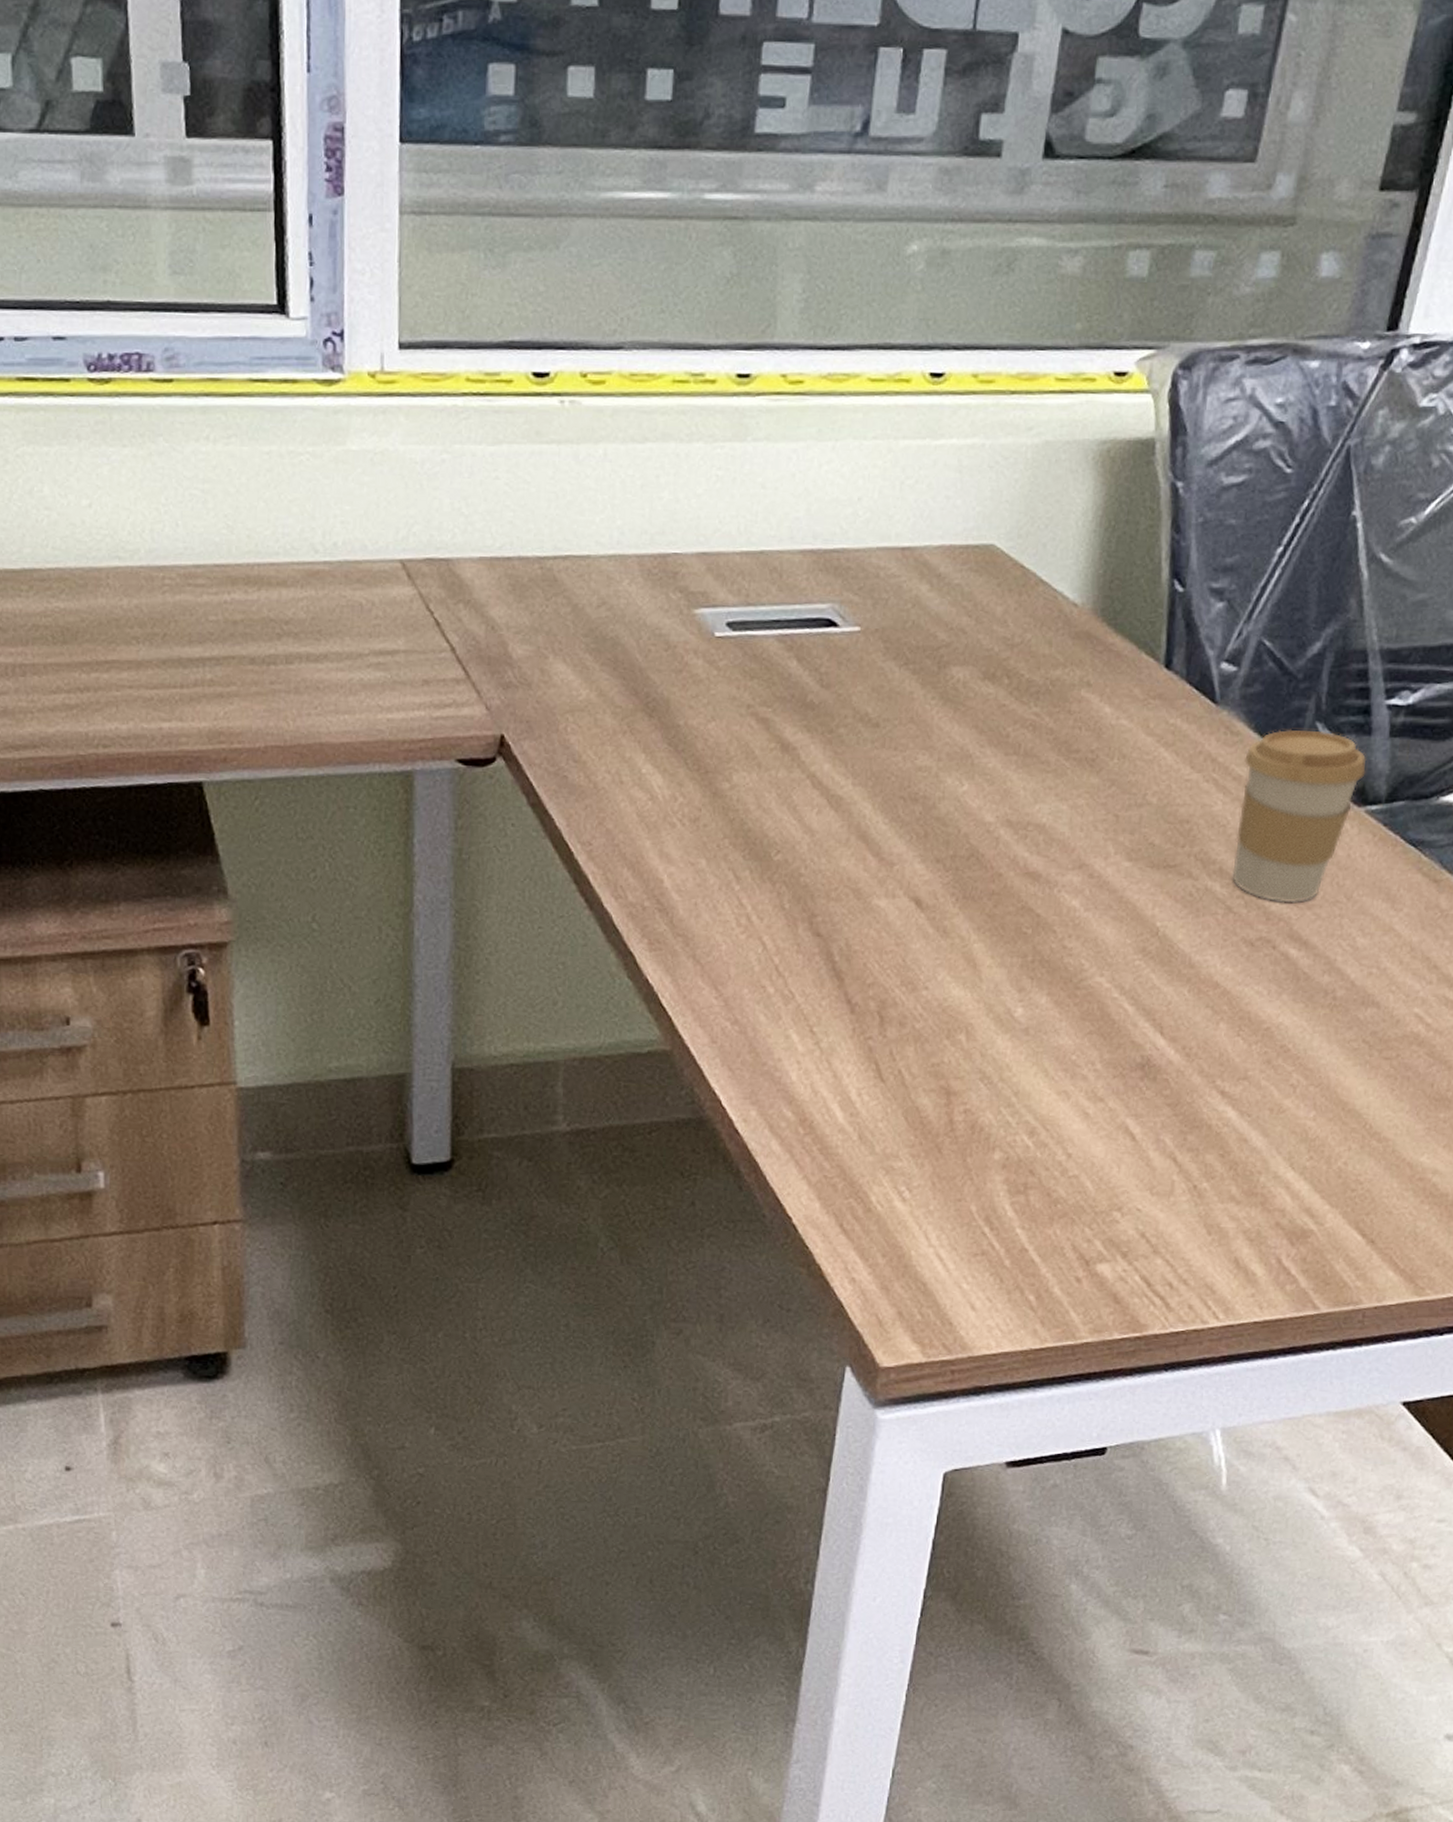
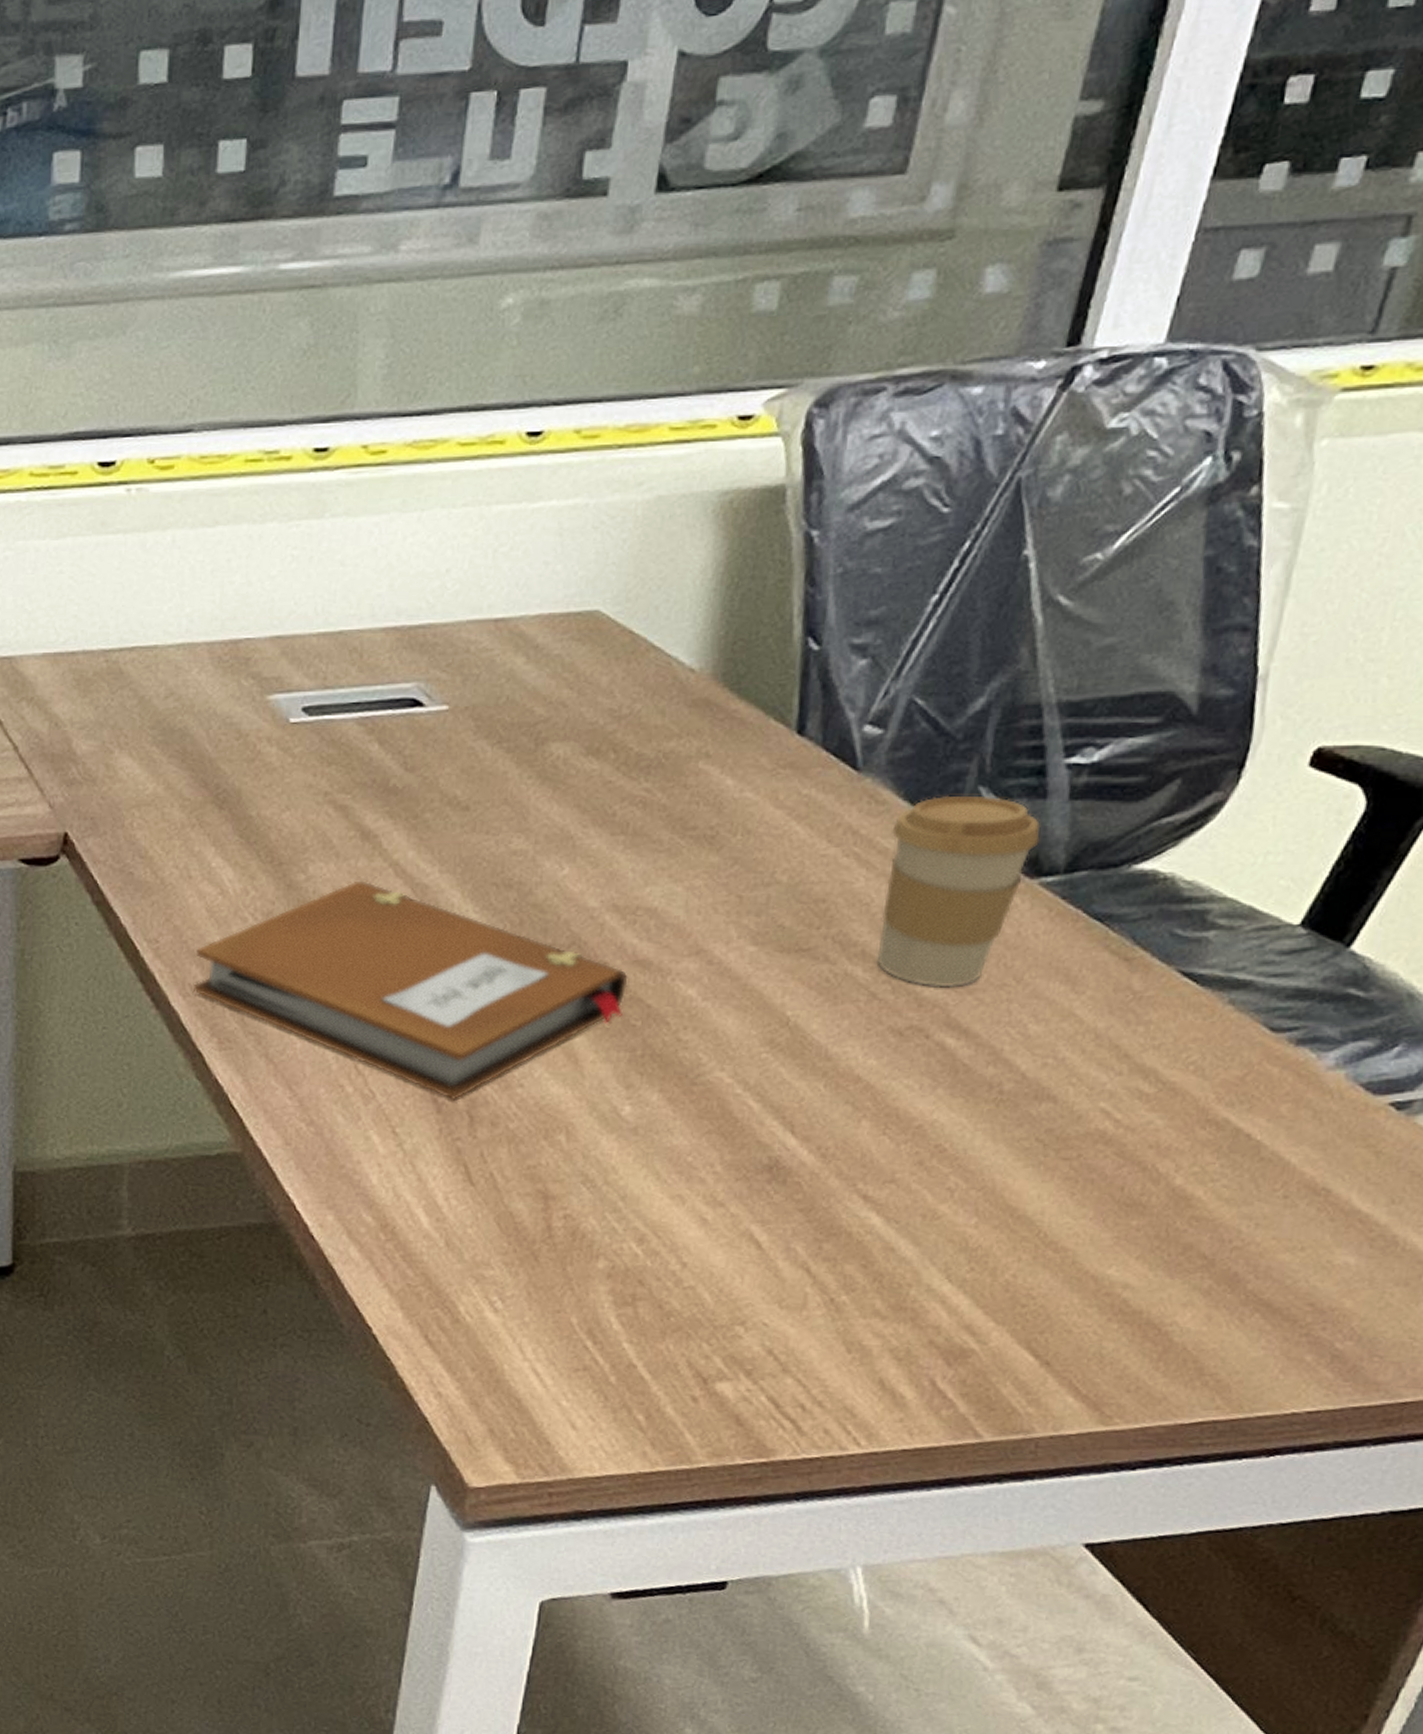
notebook: none [625,790,1020,1002] -> present [194,880,628,1101]

